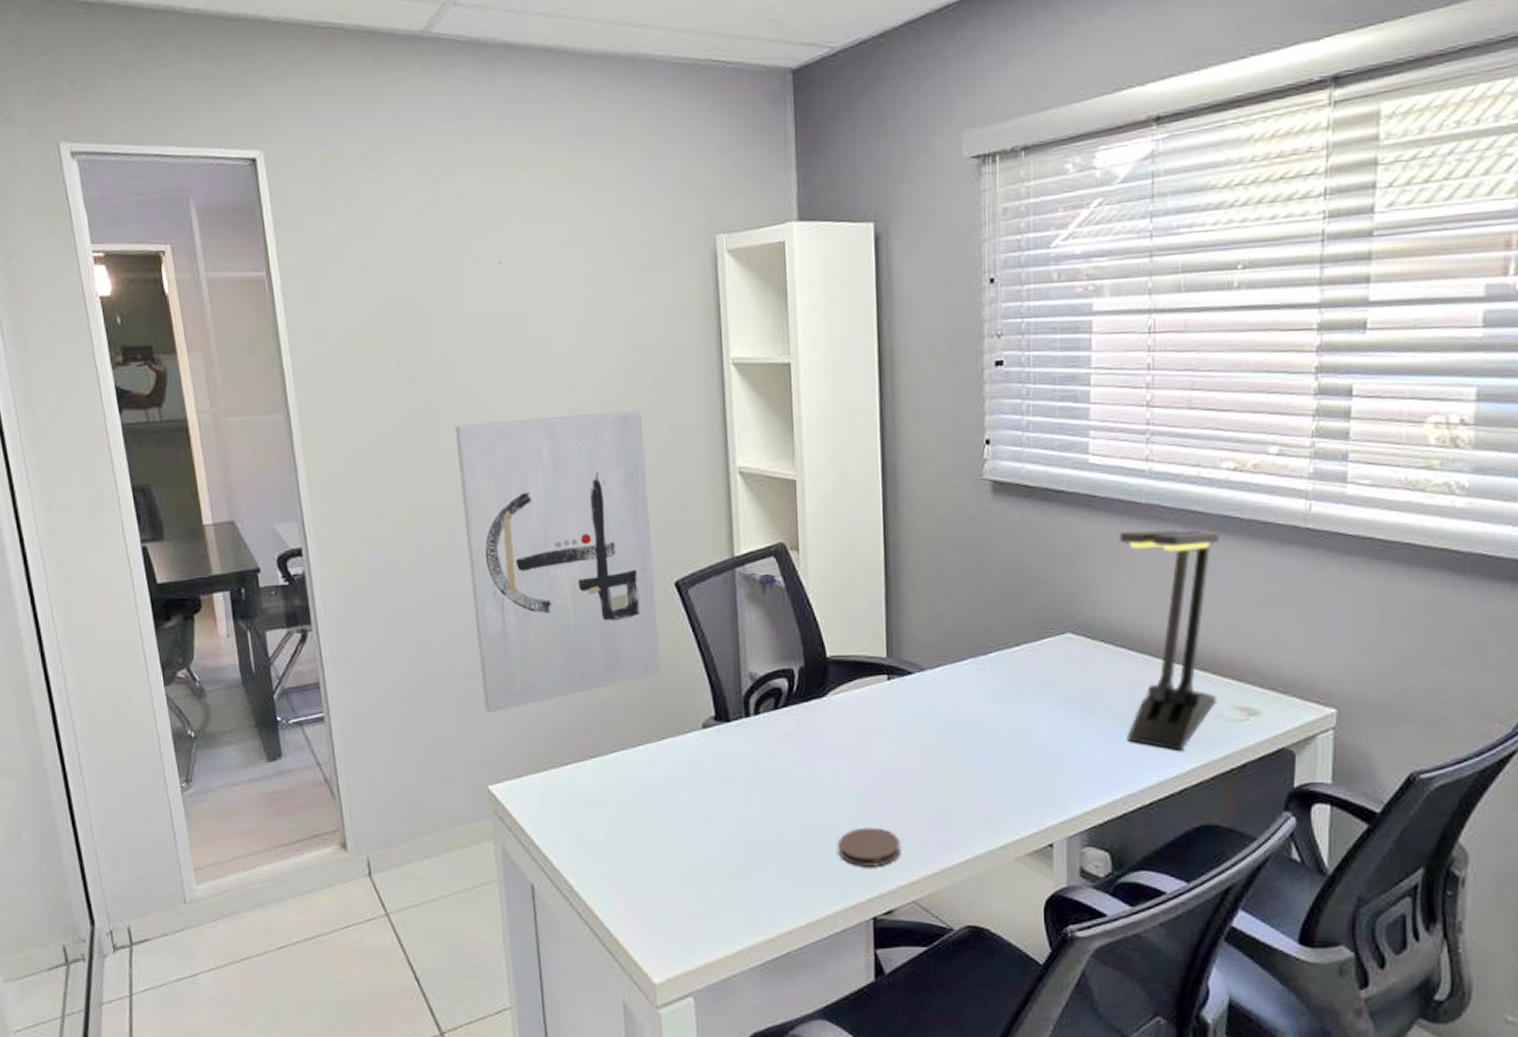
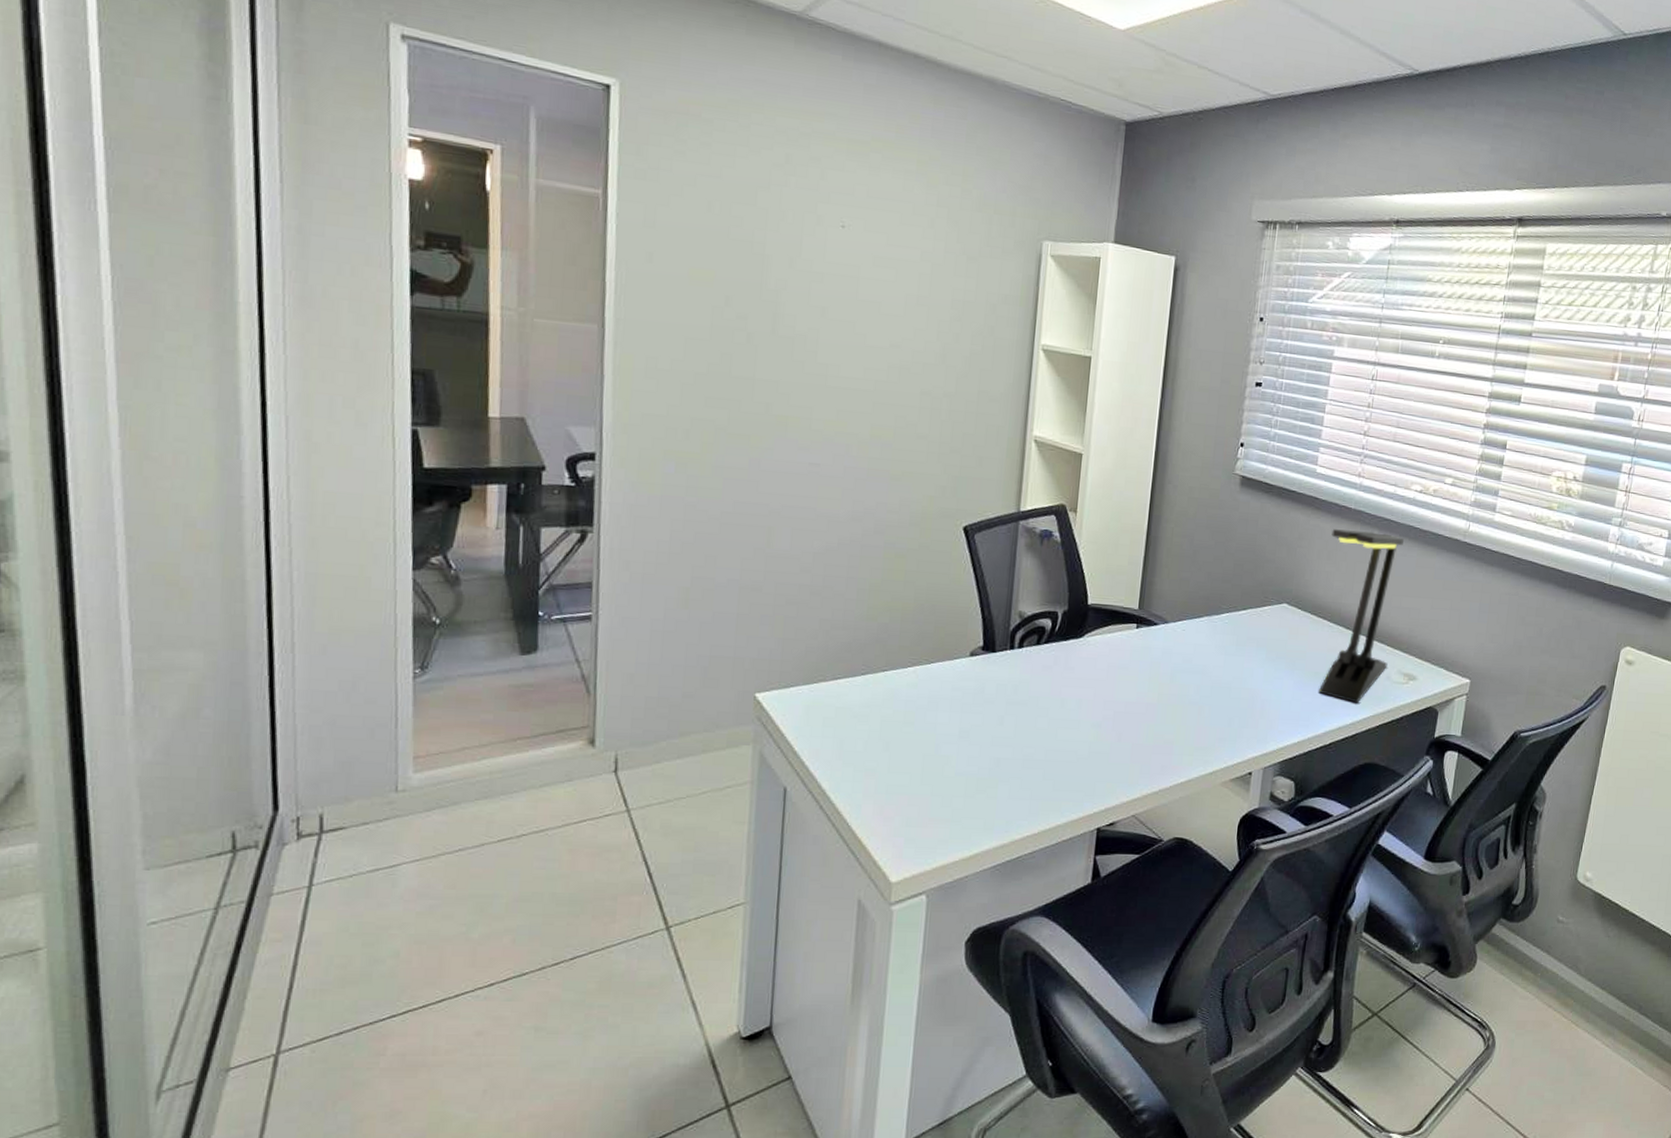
wall art: present [454,410,661,713] -> none [763,362,955,626]
coaster: present [837,827,900,868] -> none [1075,750,1129,785]

